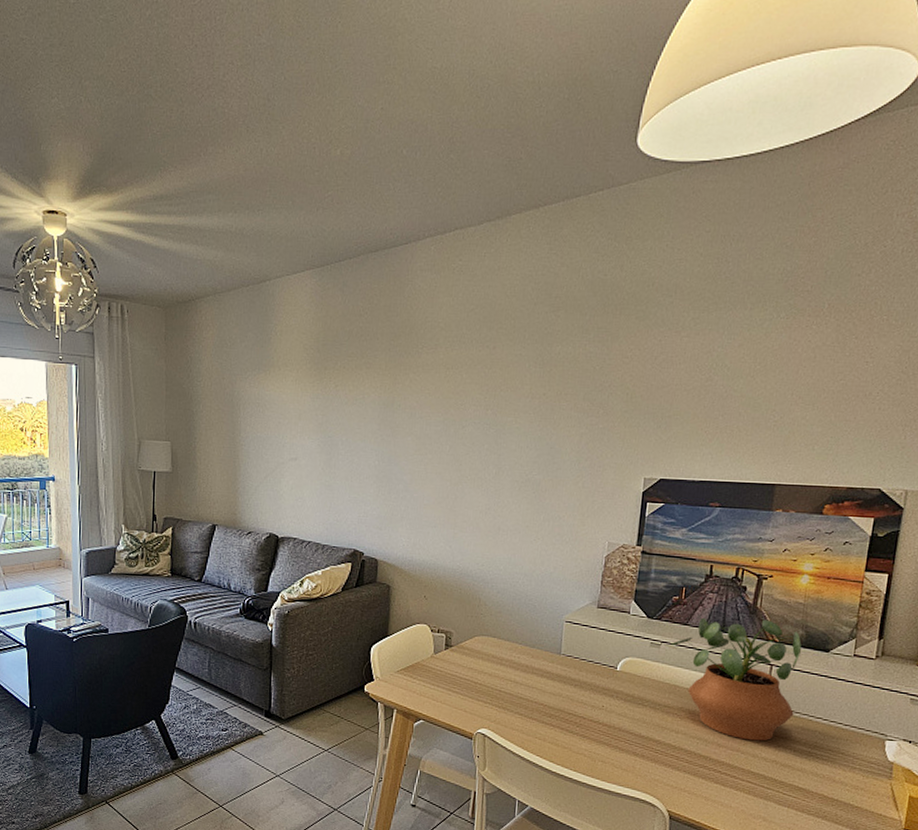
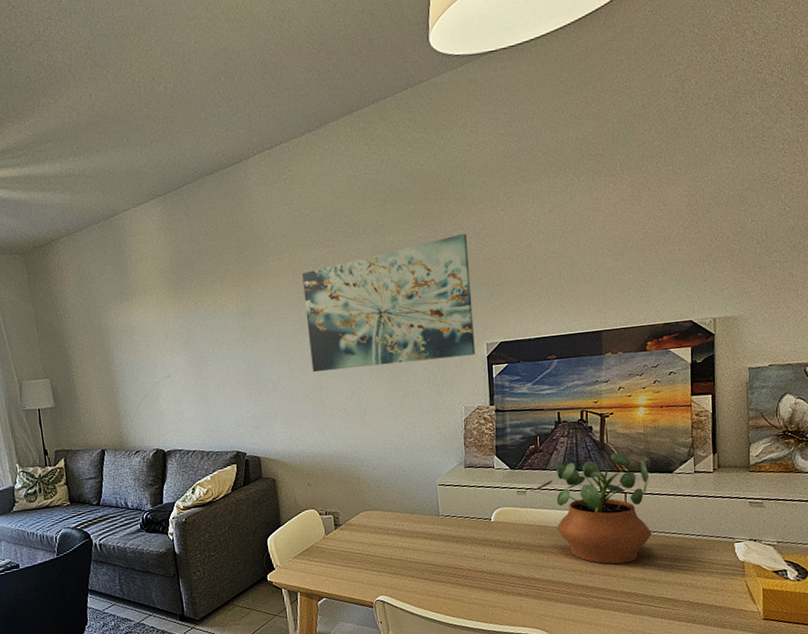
wall art: none [449,355,643,488] -> present [302,233,475,372]

